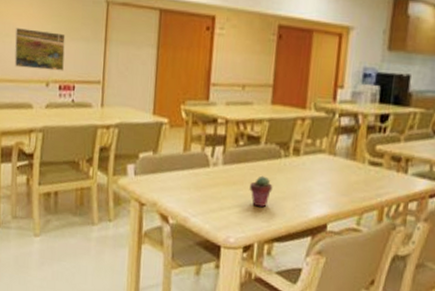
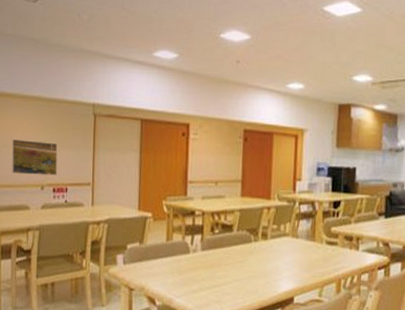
potted succulent: present [250,175,273,207] -> none [226,258,246,285]

